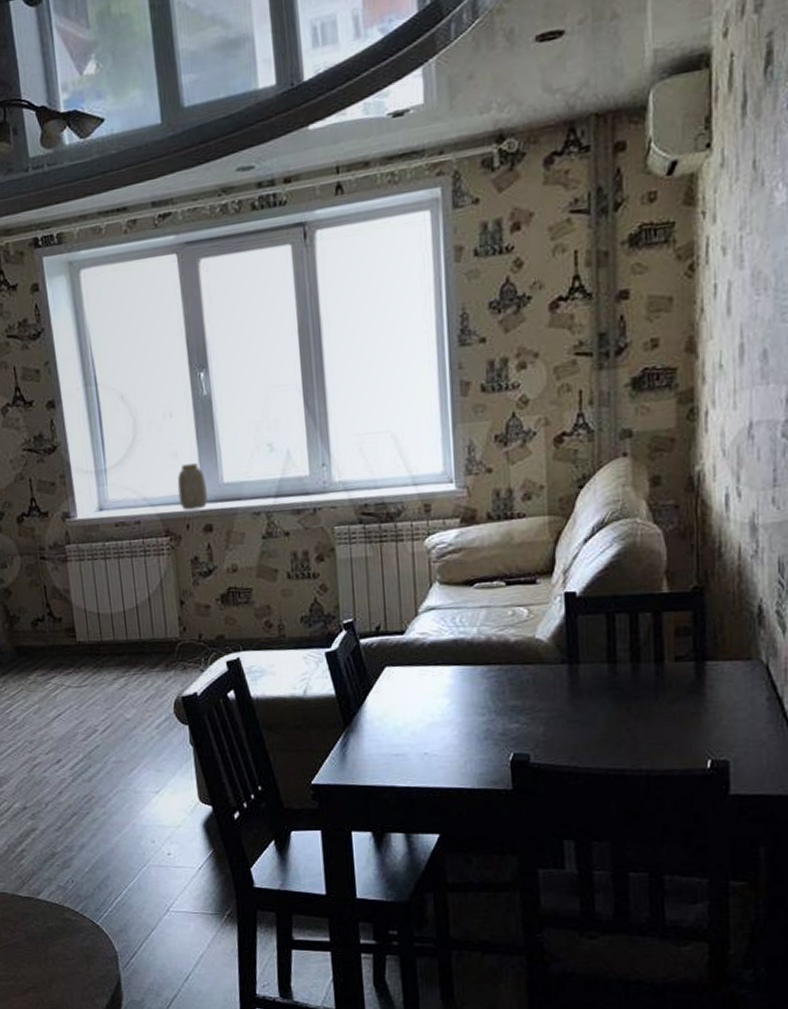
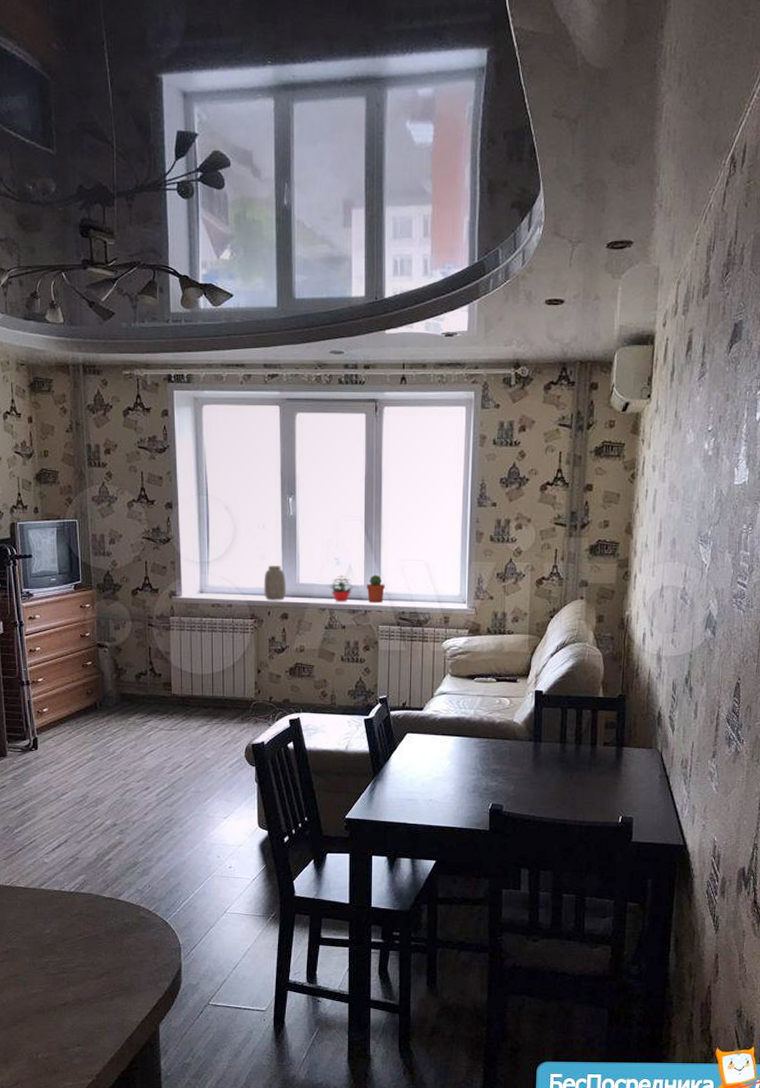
potted flower: none [259,465,298,502] -> present [327,575,356,602]
succulent plant: none [312,458,338,499] -> present [366,574,385,604]

